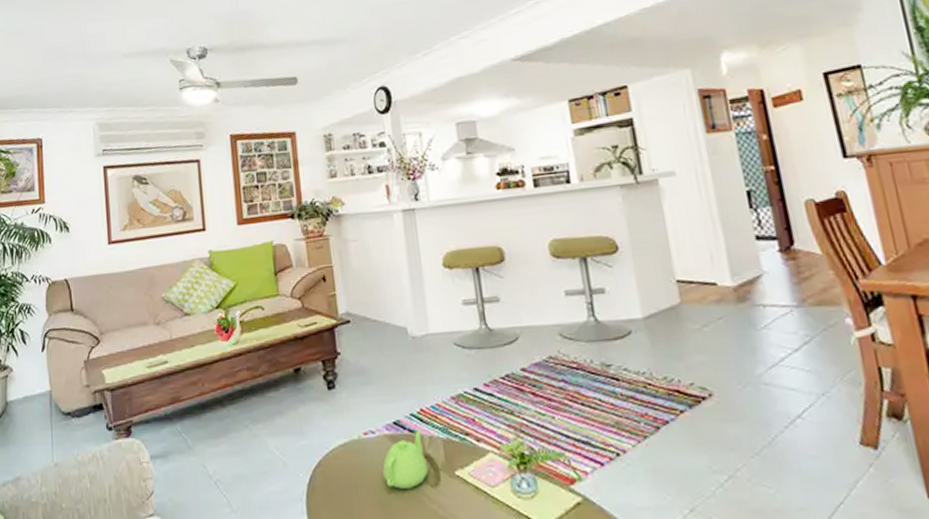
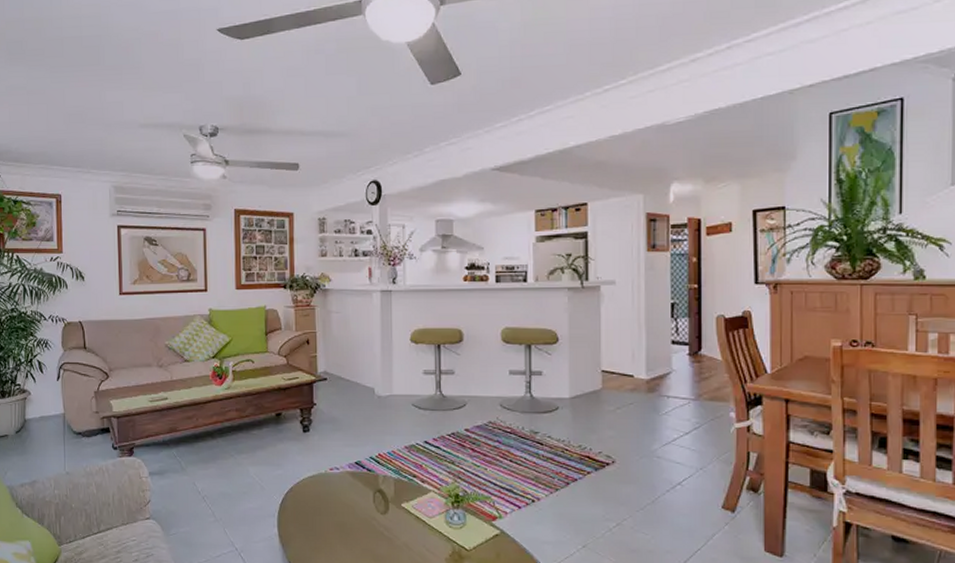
teapot: present [382,428,429,490] -> none [343,469,380,515]

